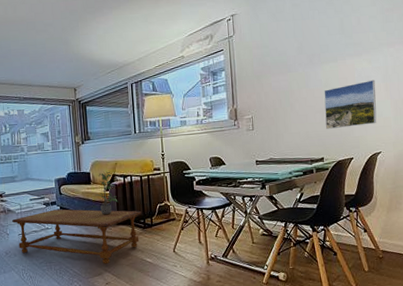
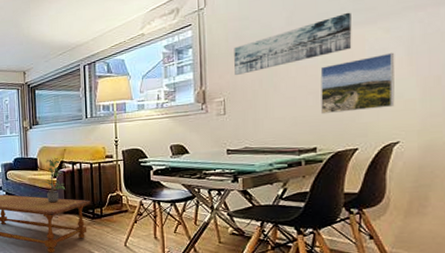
wall art: none [258,45,346,96] -> present [234,12,352,76]

